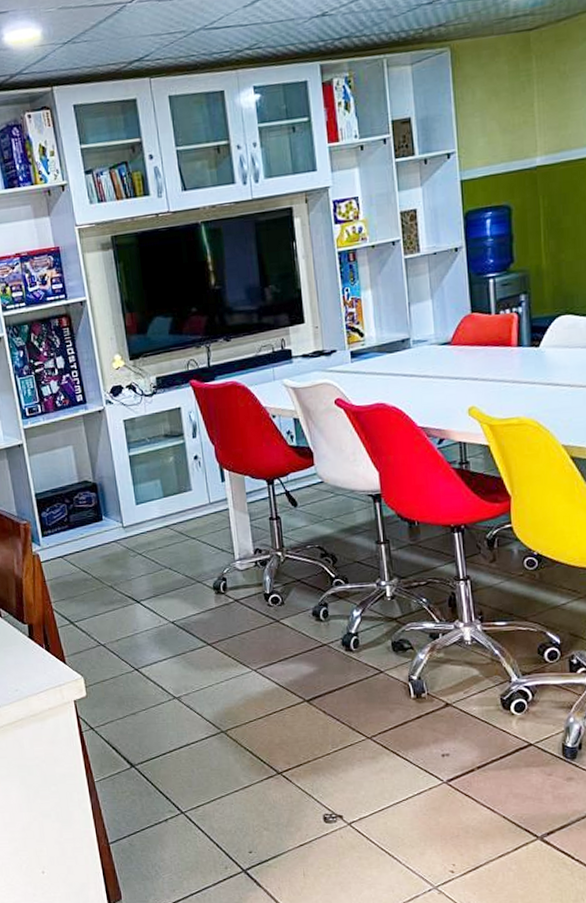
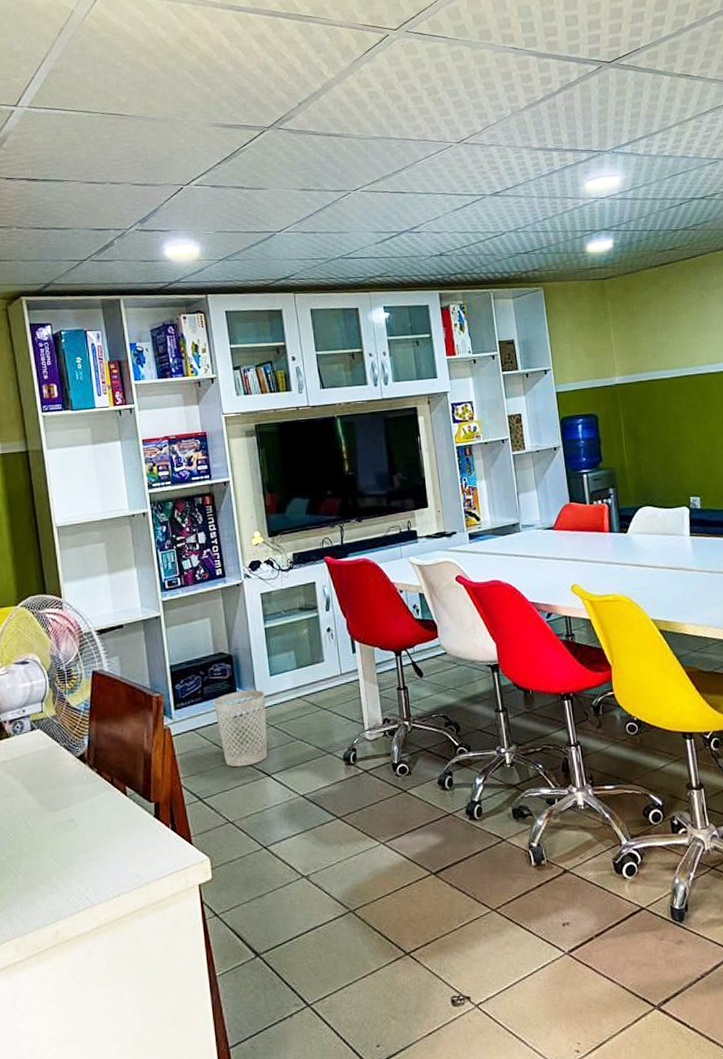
wastebasket: none [80,518,136,593] -> present [214,689,267,767]

